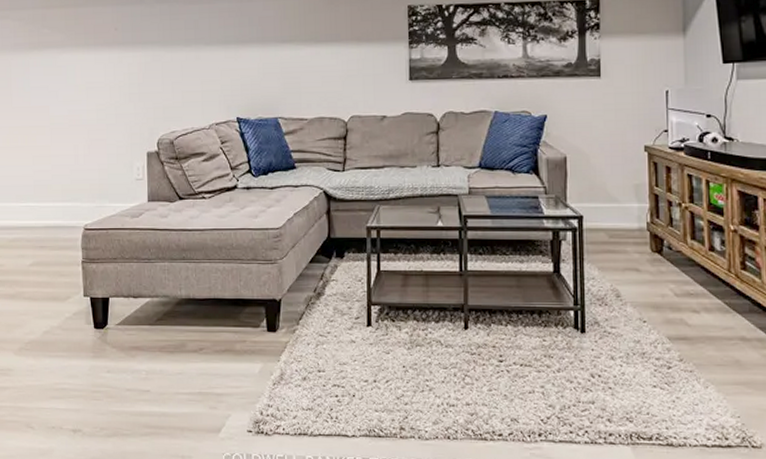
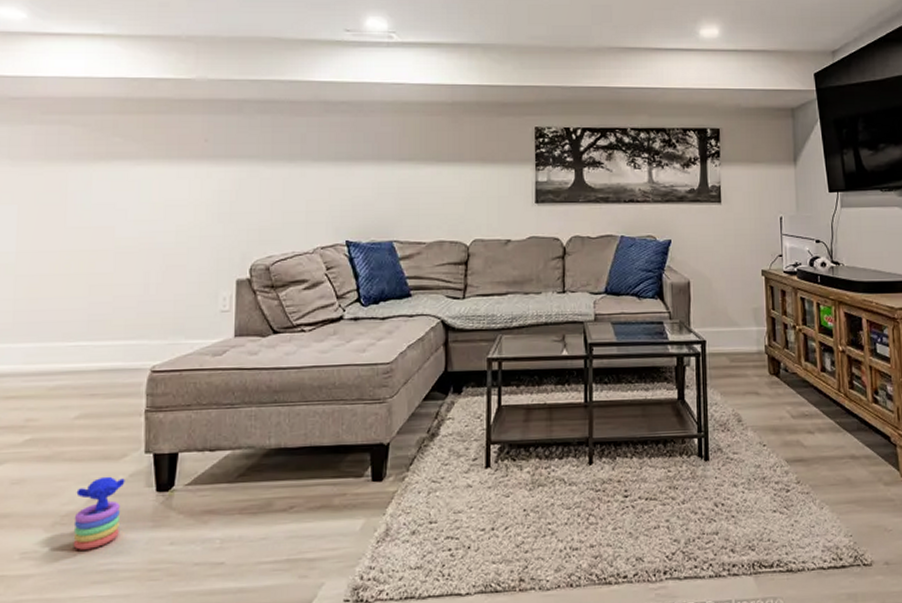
stacking toy: none [34,314,70,371] -> present [73,476,125,550]

